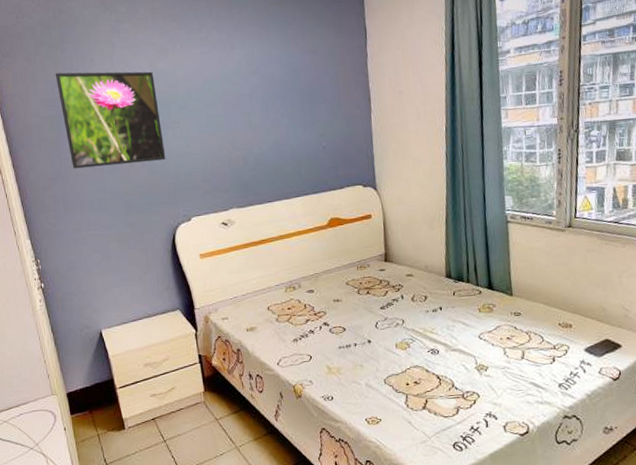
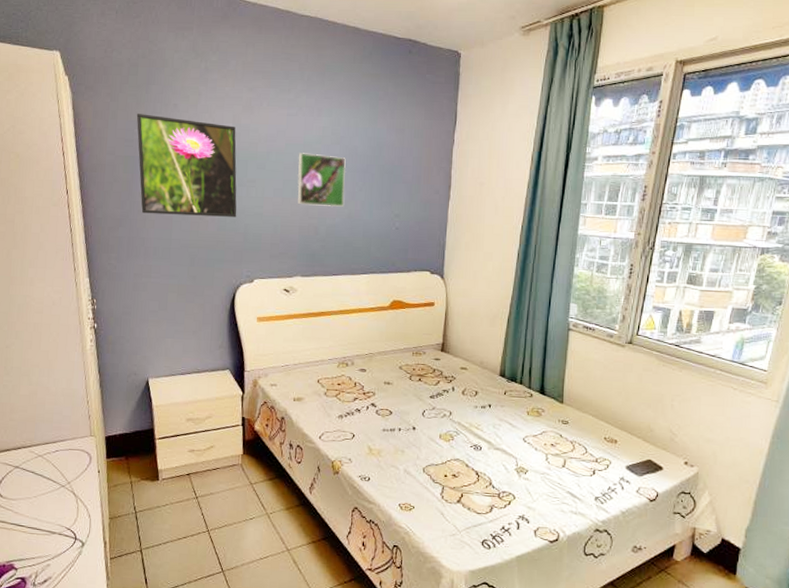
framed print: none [217,86,269,138] -> present [297,153,346,207]

